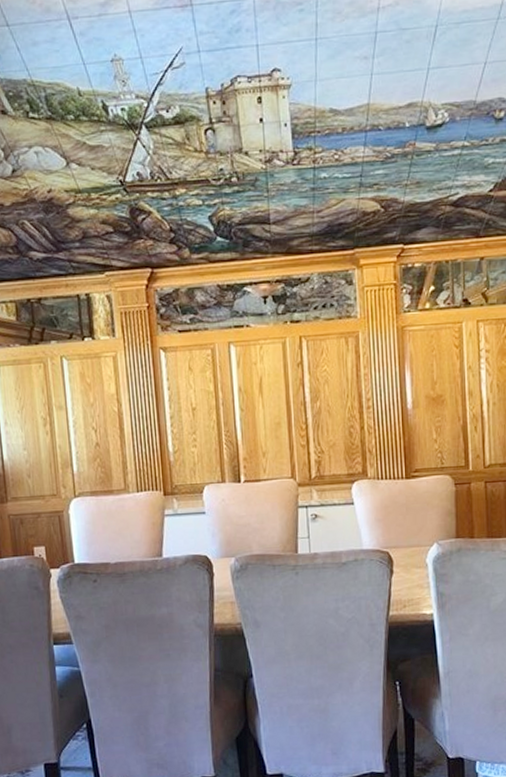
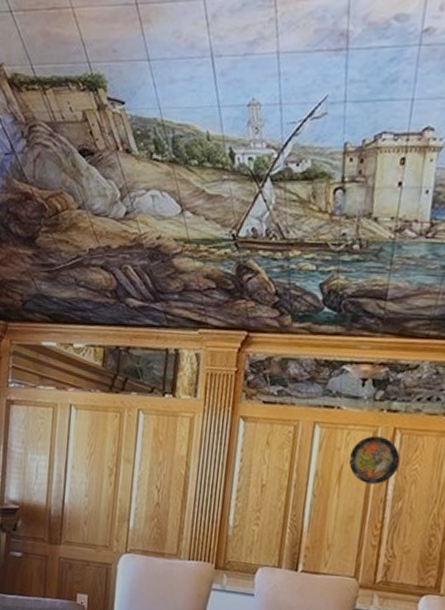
decorative plate: none [265,346,310,391] -> present [348,435,400,485]

